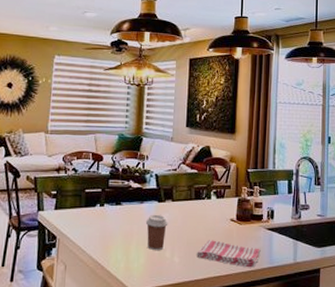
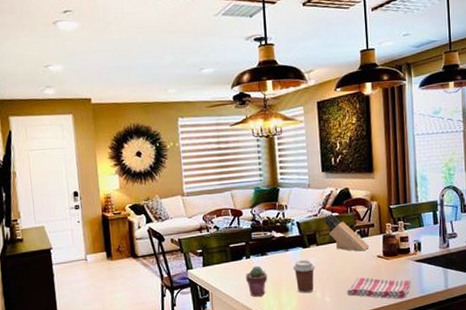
potted succulent: none [97,216,119,248] -> present [246,266,268,297]
knife block: none [182,170,224,213] -> present [324,213,370,252]

